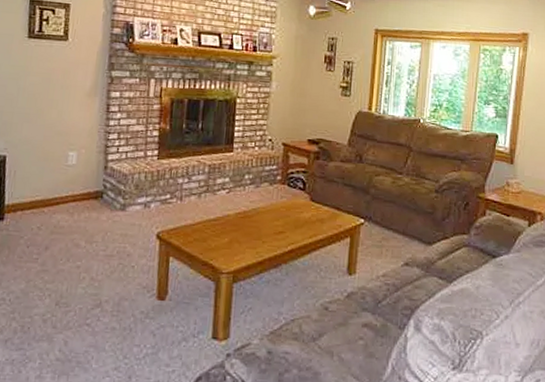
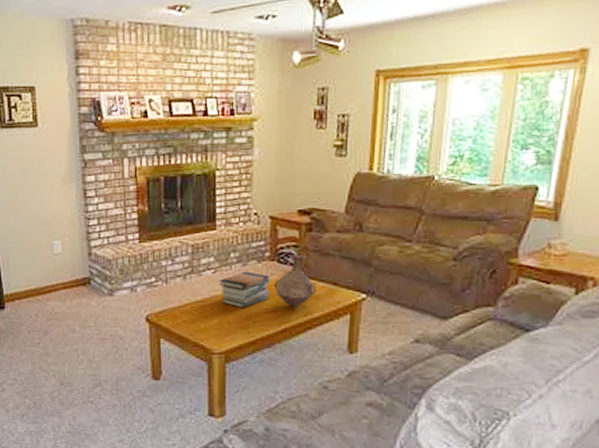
book stack: none [232,193,280,228] -> present [219,271,270,308]
vase: none [283,180,322,229] -> present [274,255,317,307]

